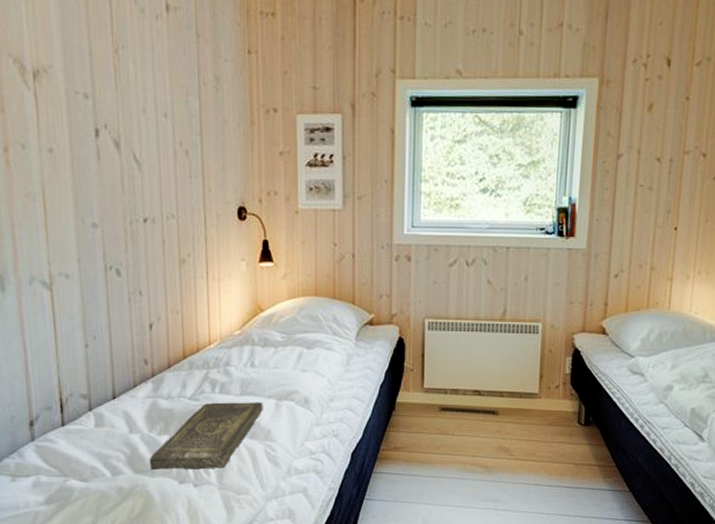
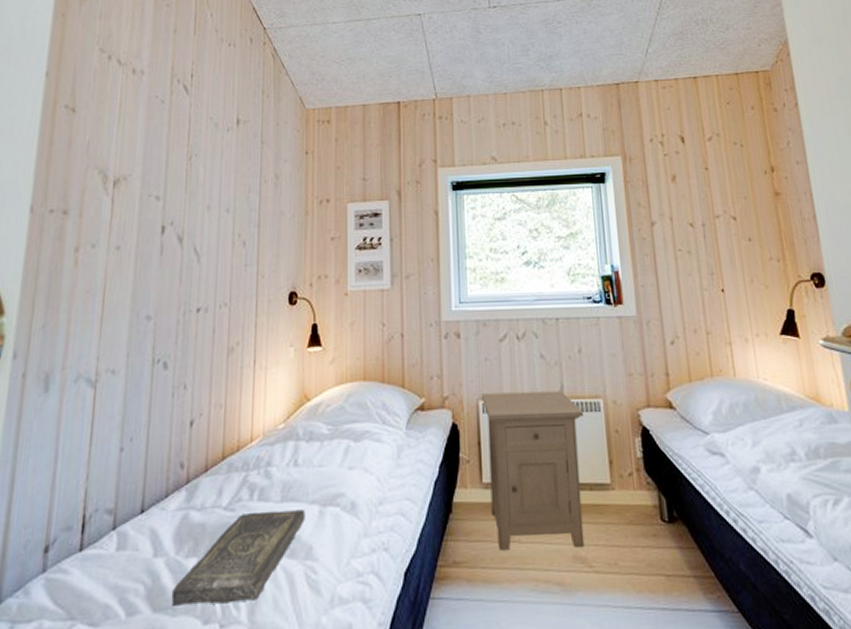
nightstand: none [428,313,522,440] -> present [482,391,585,550]

